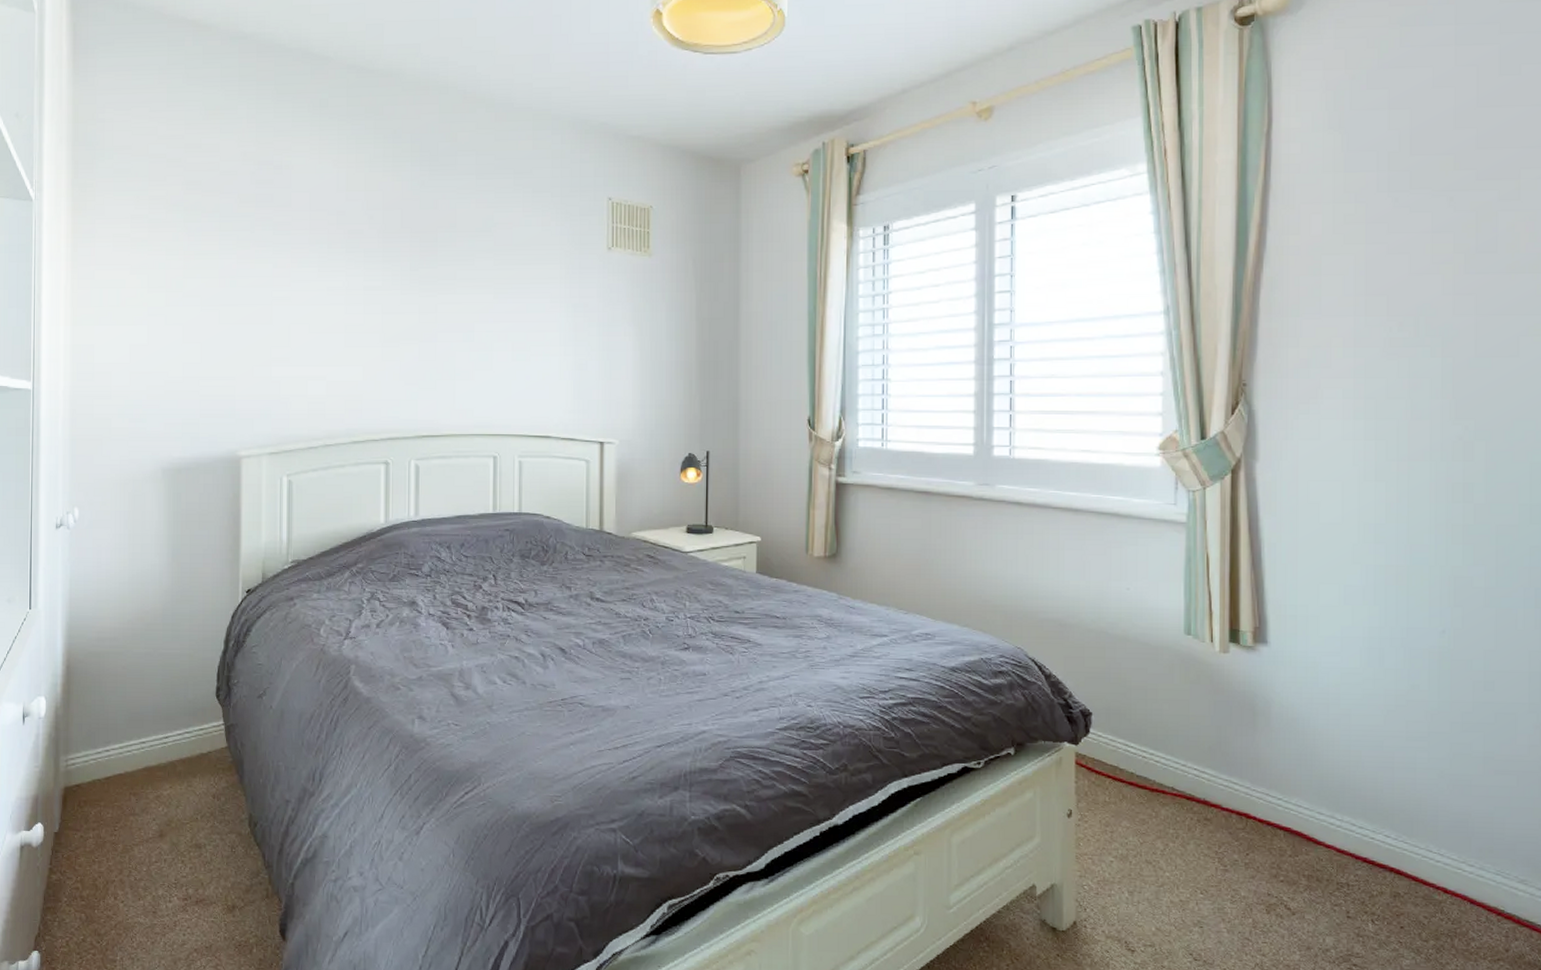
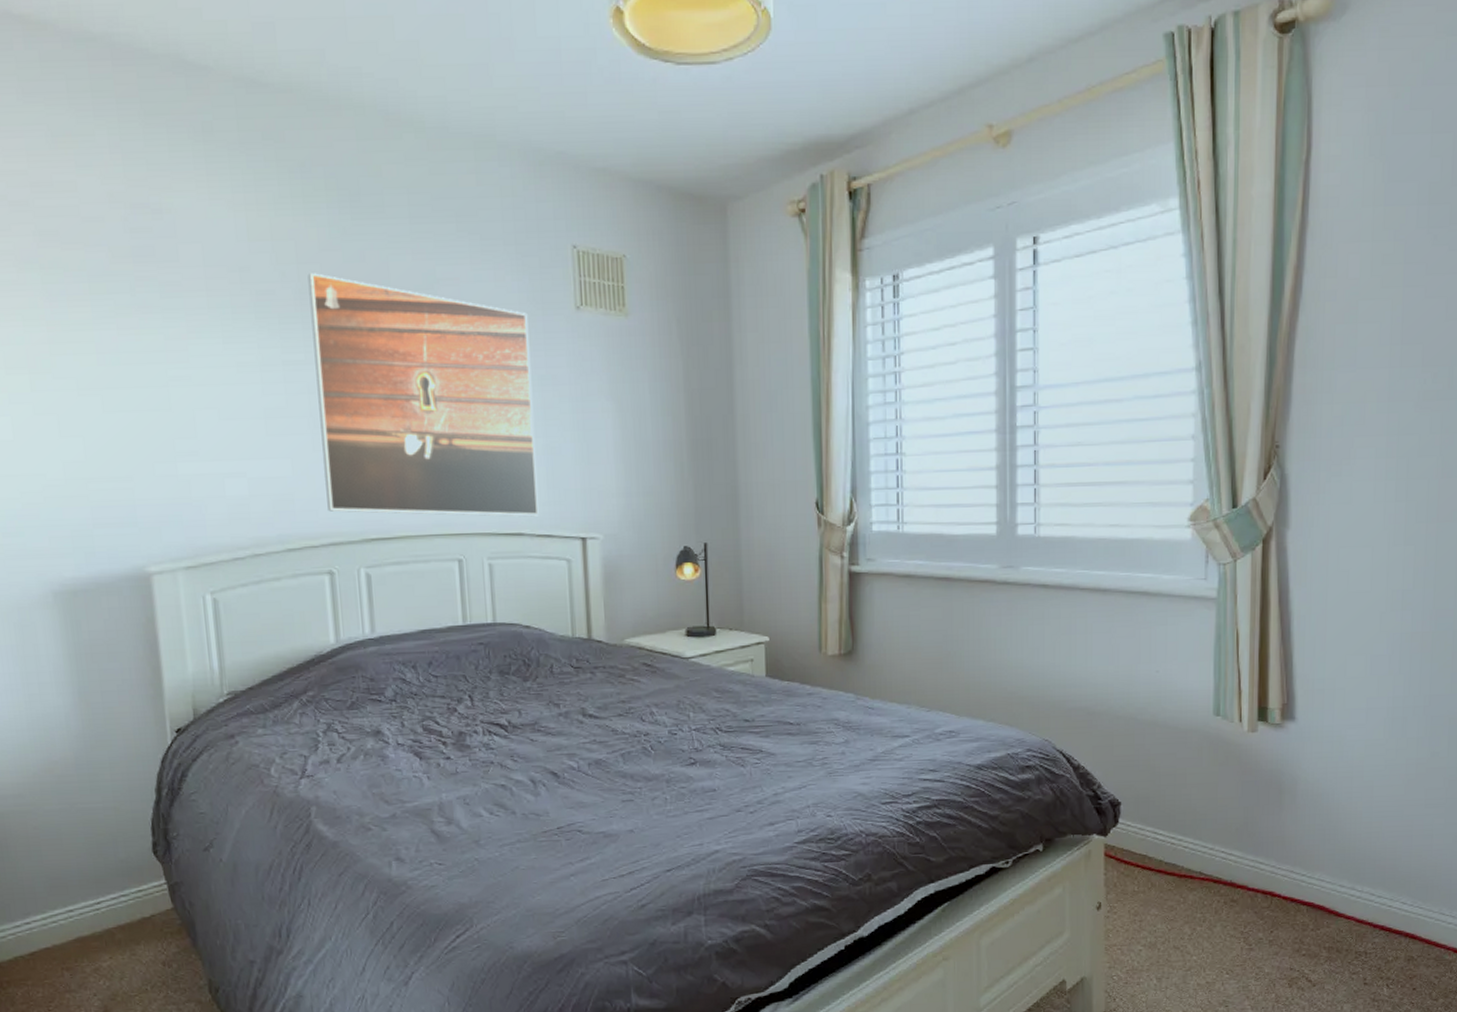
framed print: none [389,217,567,422] -> present [307,273,539,517]

